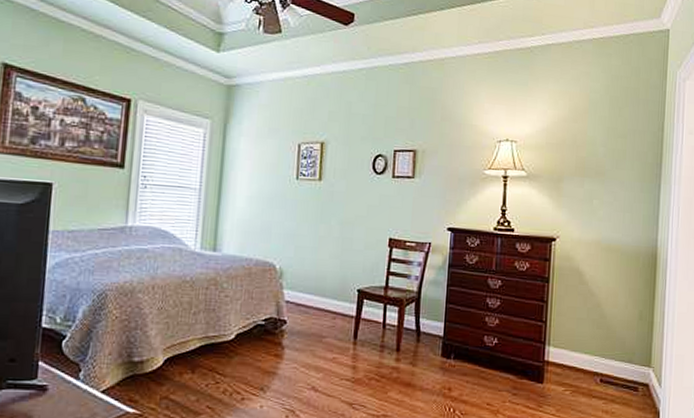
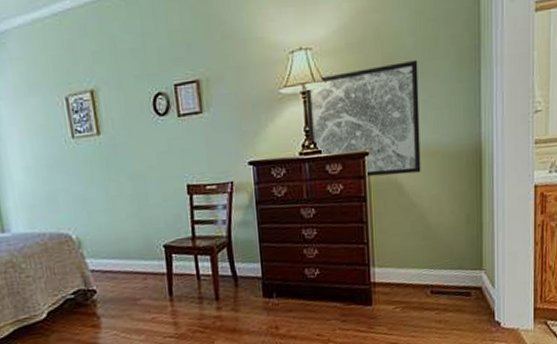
wall art: none [504,166,607,265] -> present [305,59,421,177]

